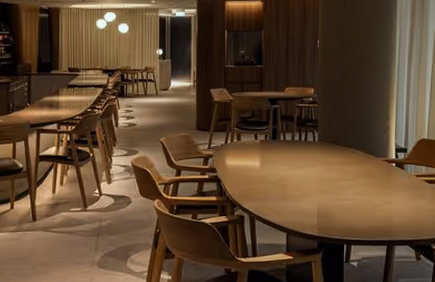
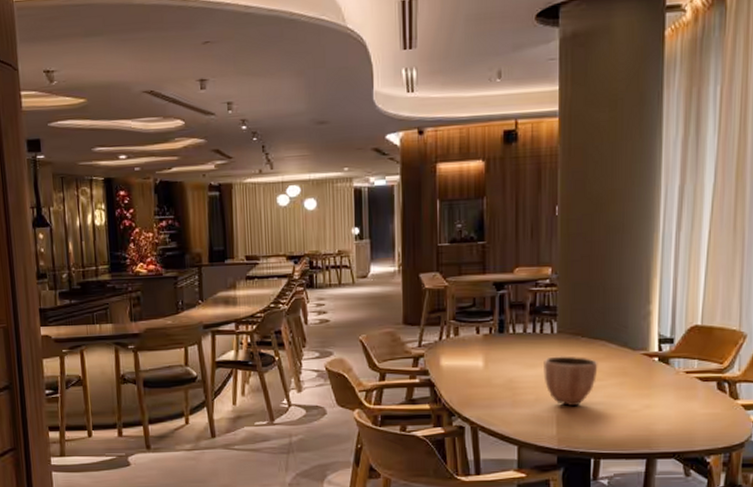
decorative bowl: none [307,160,350,202] -> present [543,356,598,407]

